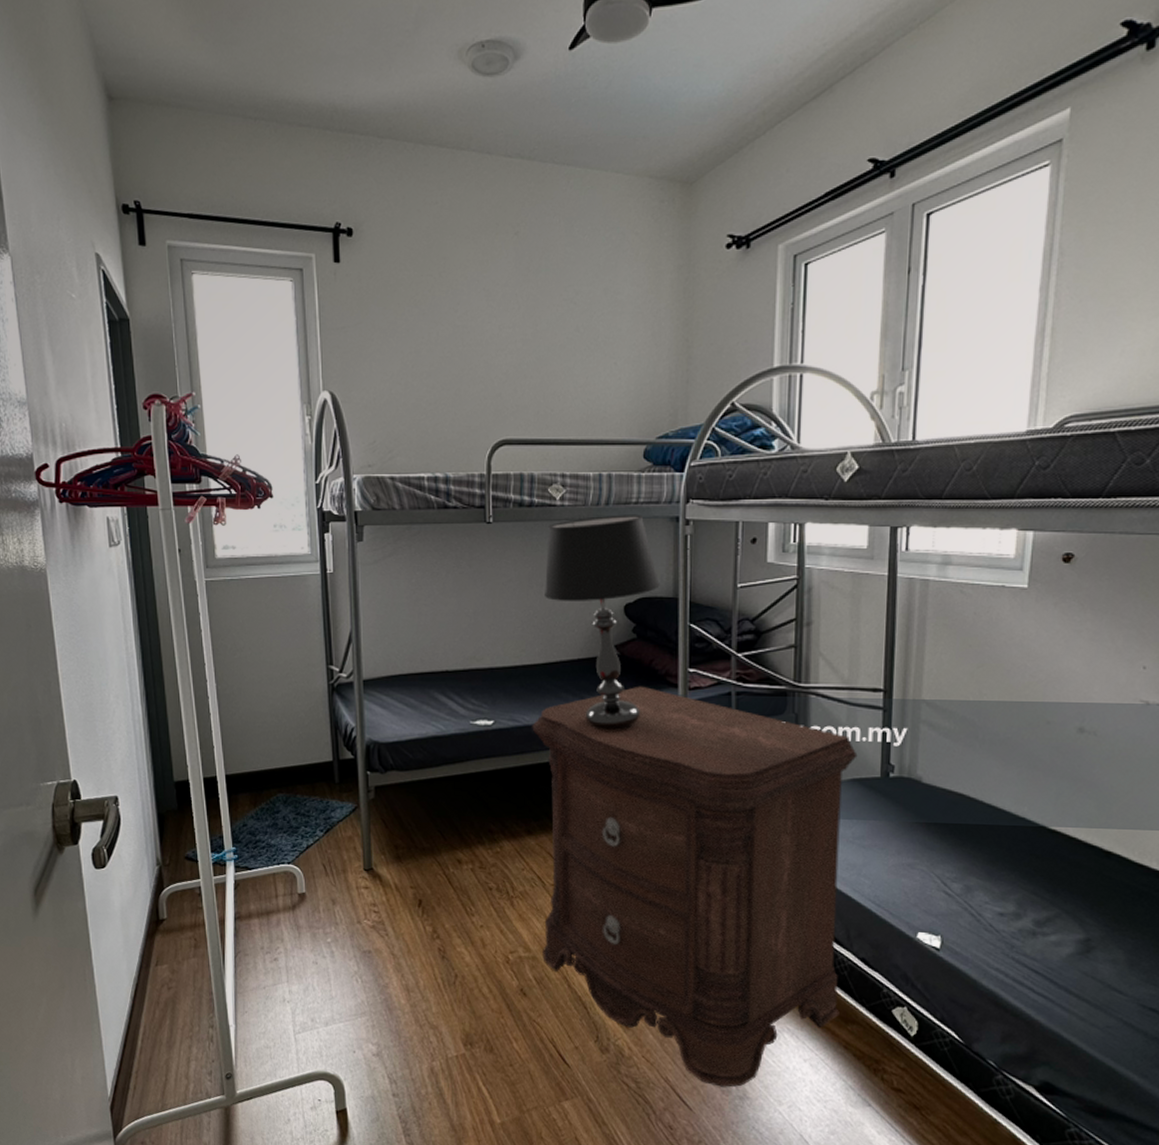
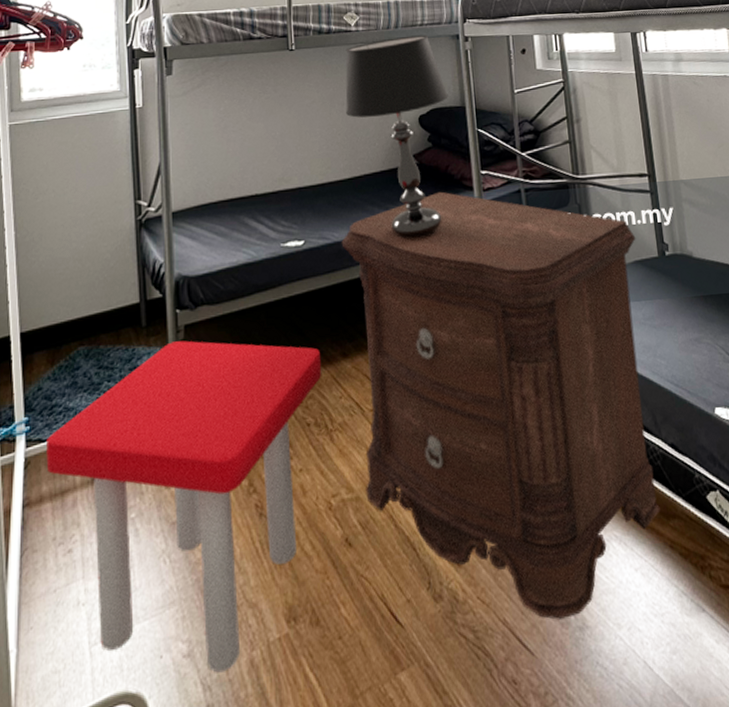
stool: none [252,800,506,1073] -> present [46,340,322,673]

